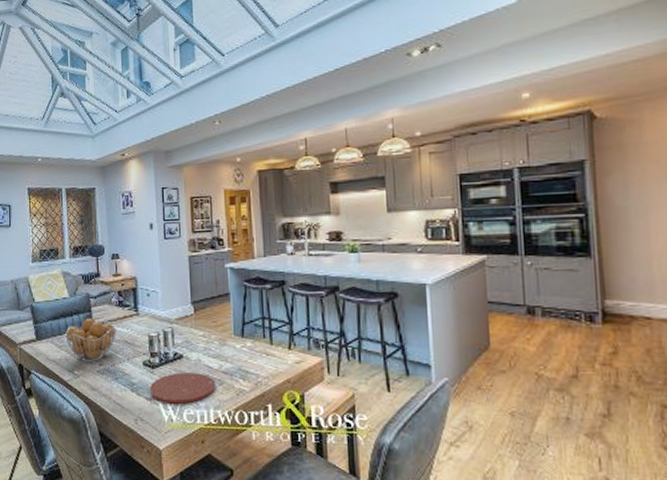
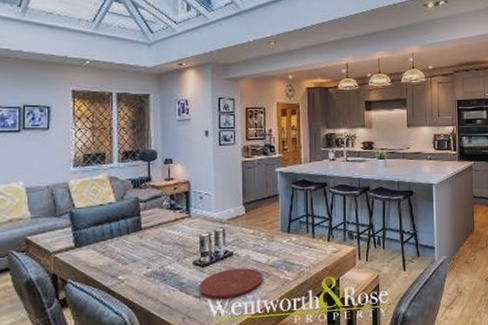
fruit basket: present [65,318,117,362] -> none [110,222,167,266]

